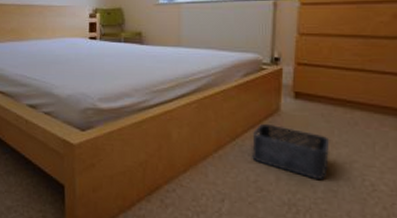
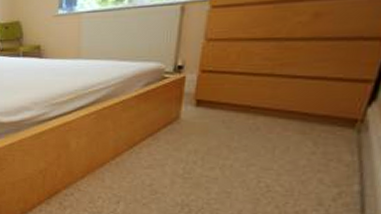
storage bin: present [251,123,330,181] -> none [147,131,229,183]

